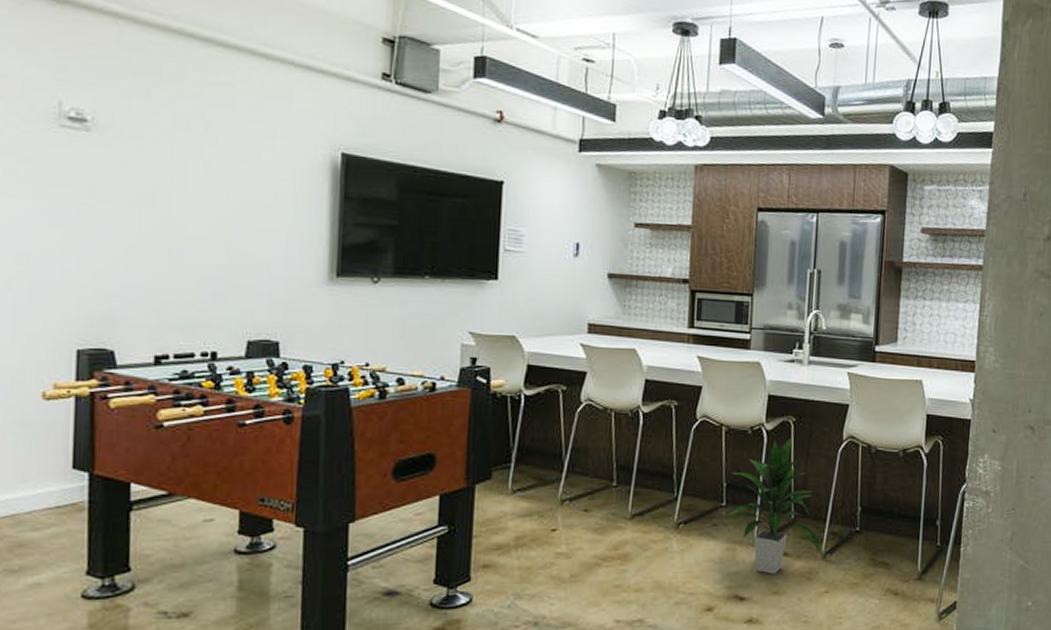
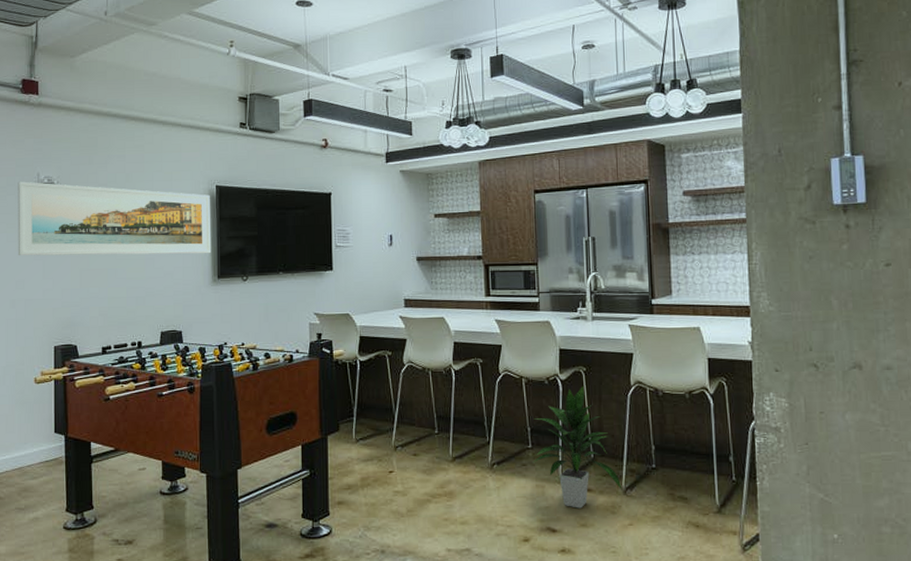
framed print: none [20,109,332,243] -> present [18,181,212,256]

